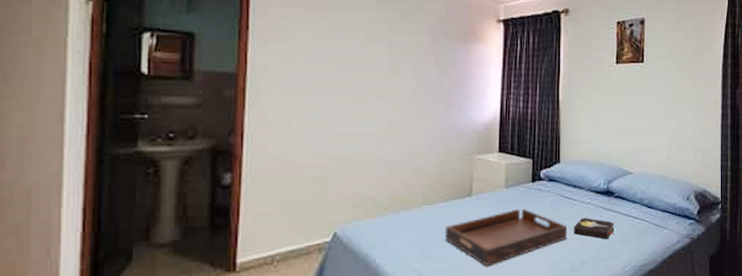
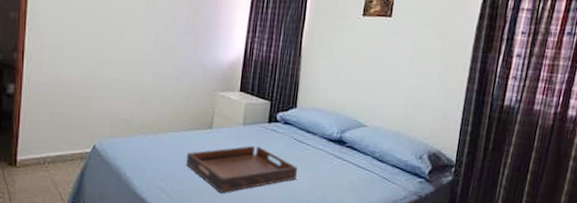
hardback book: present [573,217,614,239] -> none [302,161,344,185]

